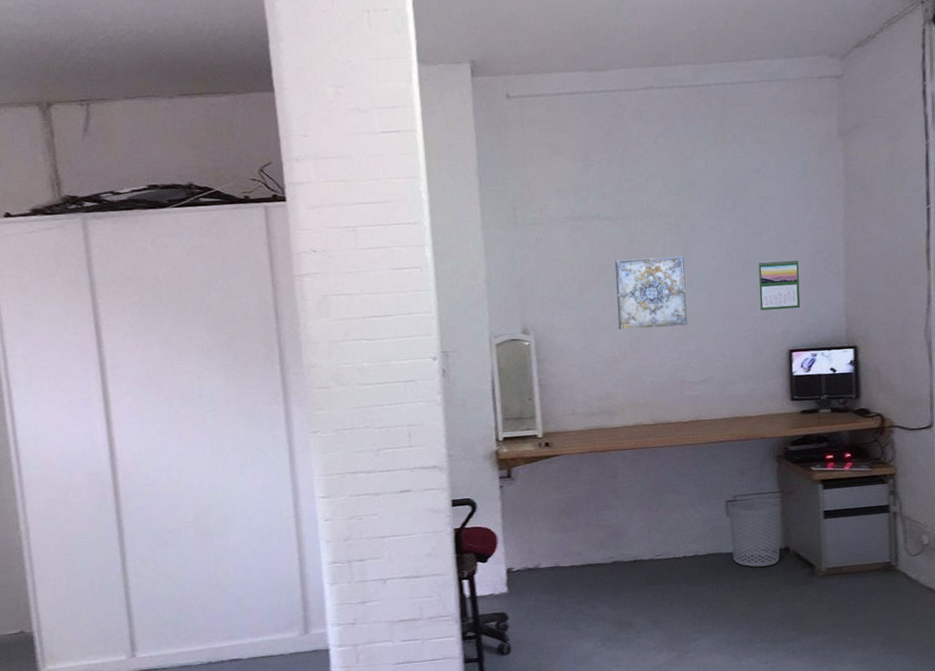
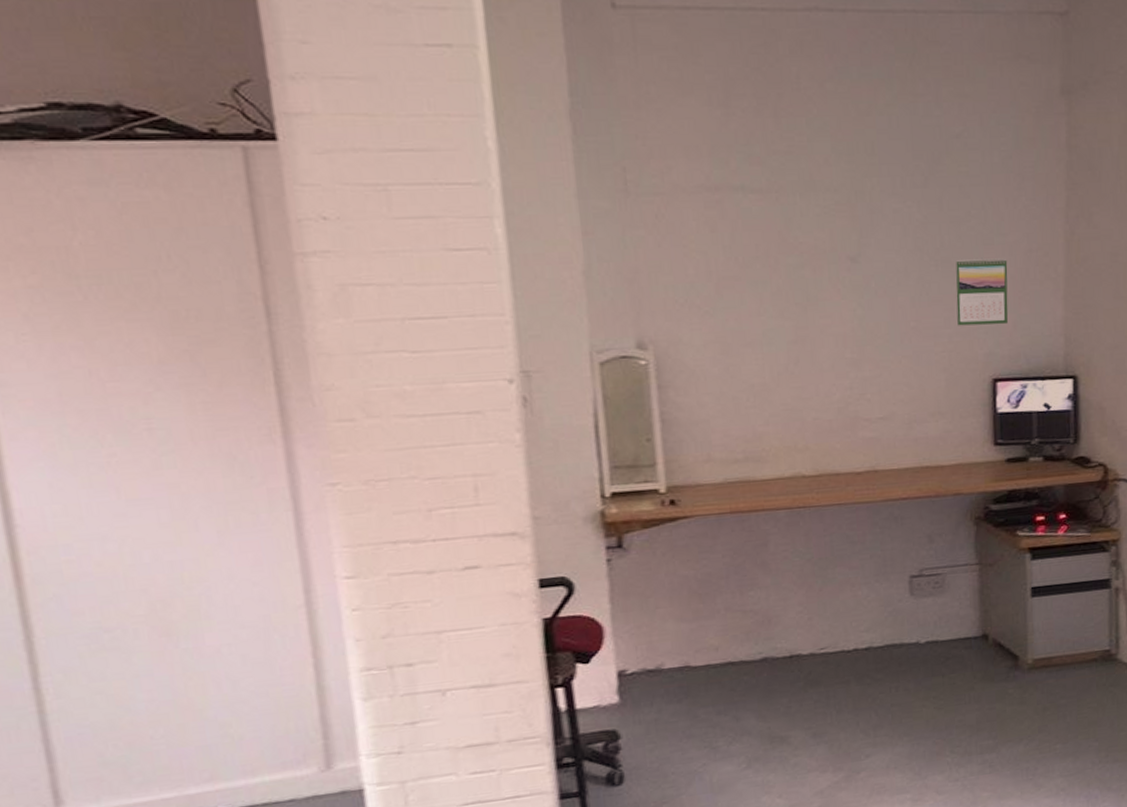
wall art: present [614,256,688,330] -> none [765,248,863,346]
waste bin: present [728,499,781,567] -> none [912,573,978,661]

